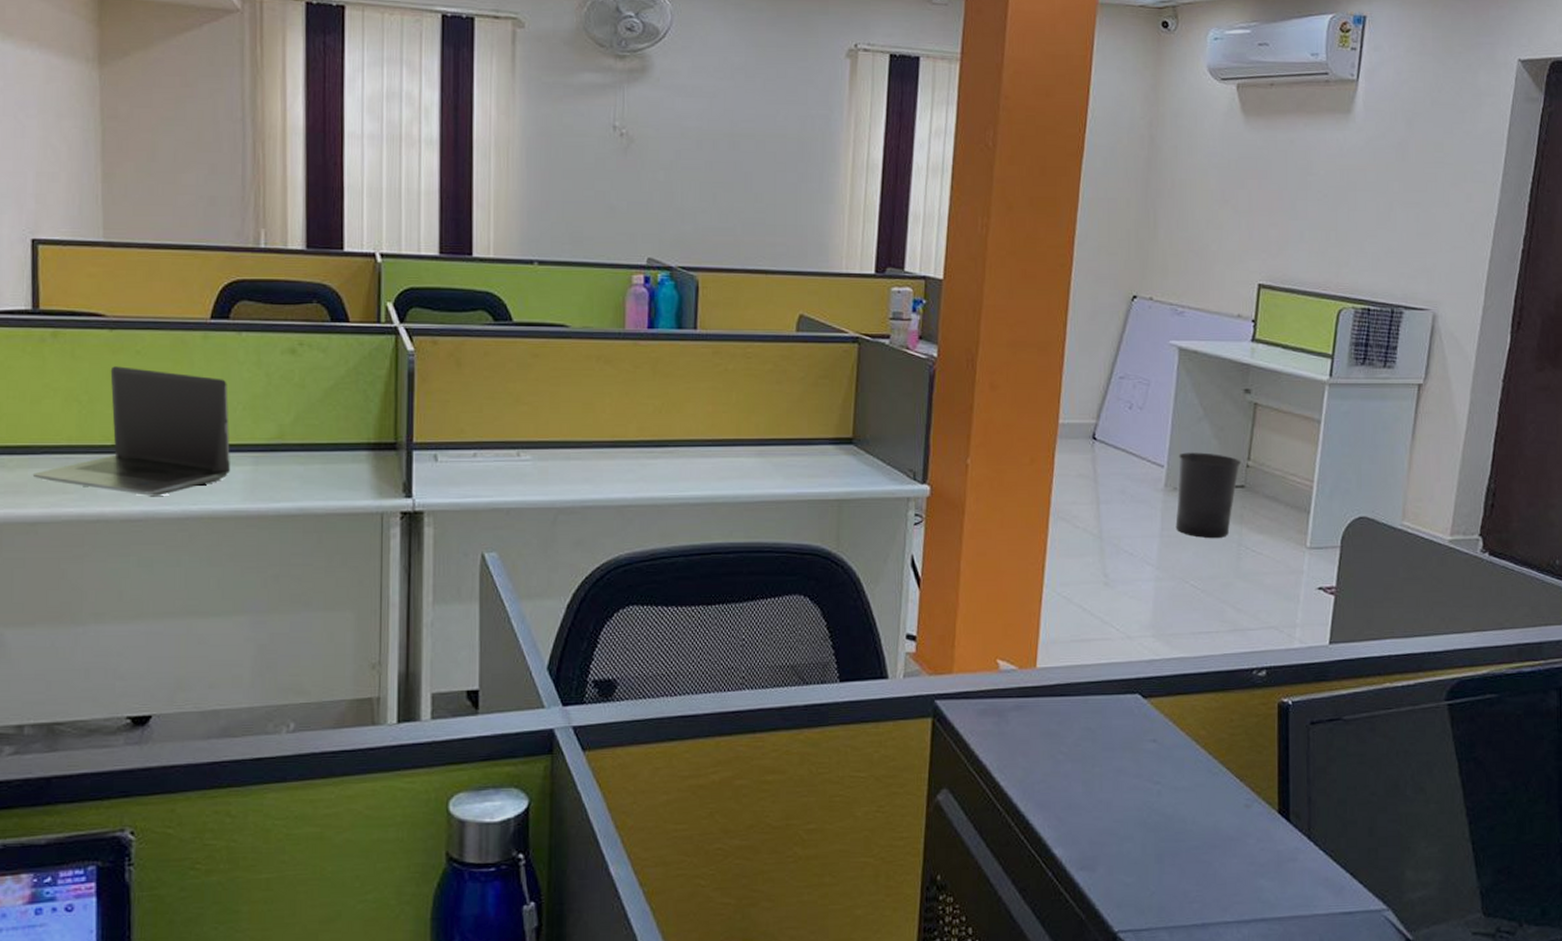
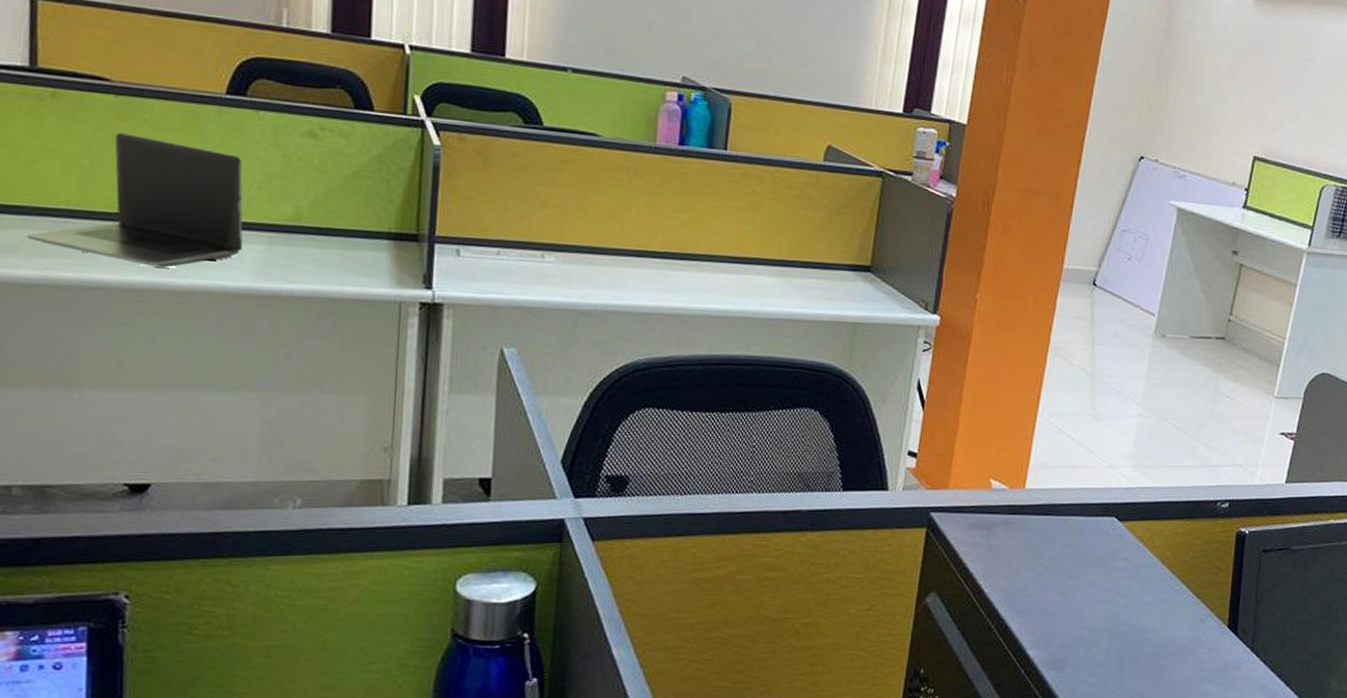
waste bin: present [1175,452,1242,538] -> none [1160,304,1224,383]

